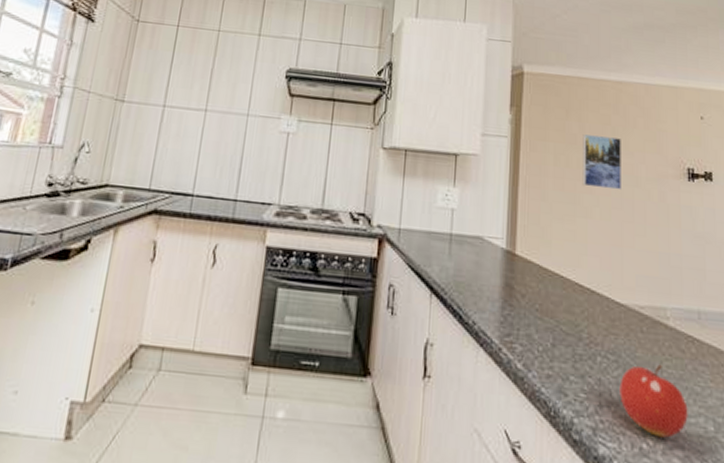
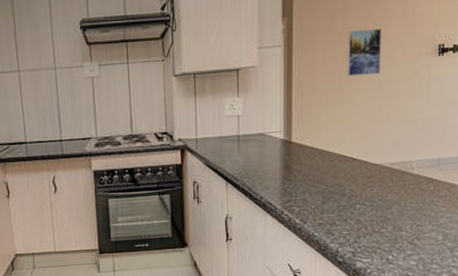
fruit: present [619,364,688,438] -> none [373,202,424,250]

